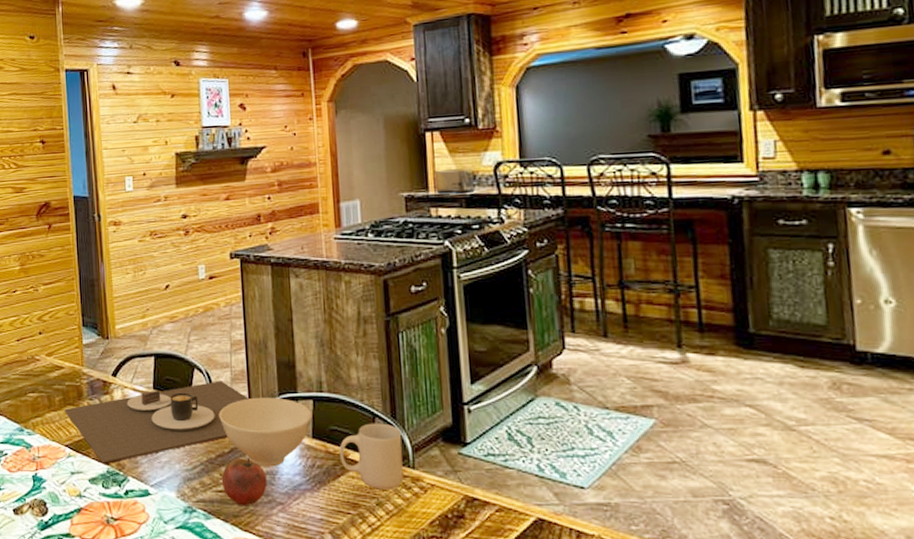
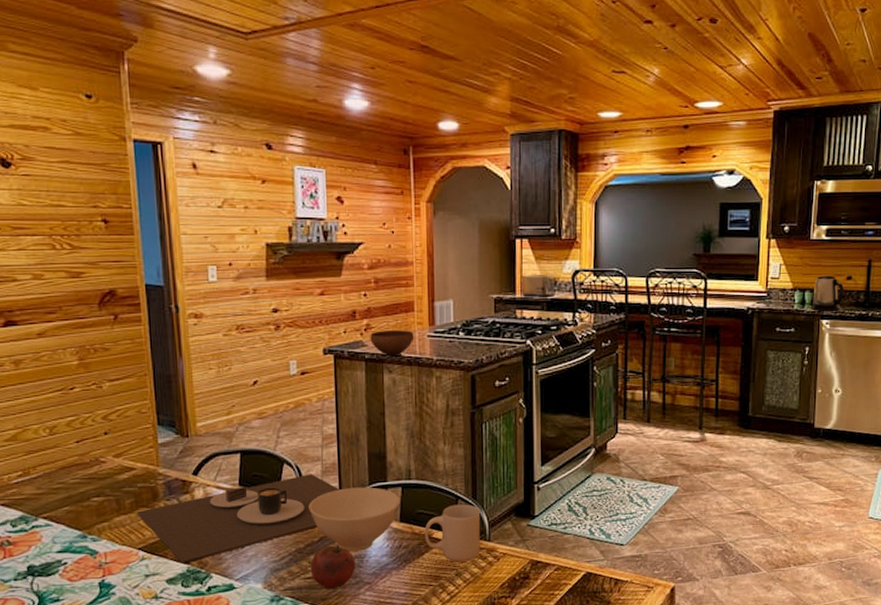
bowl: none [275,232,321,261] -> present [370,330,415,357]
kettle: none [830,150,882,198] -> present [813,275,845,312]

